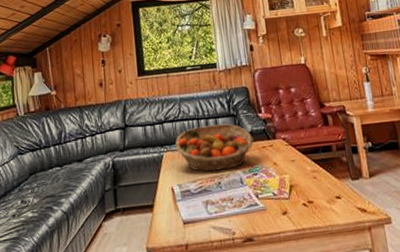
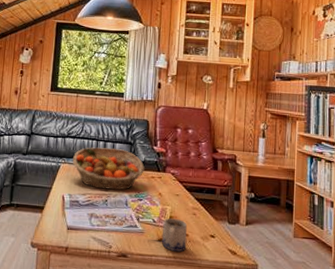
mug: none [284,186,314,223] -> present [161,218,187,252]

